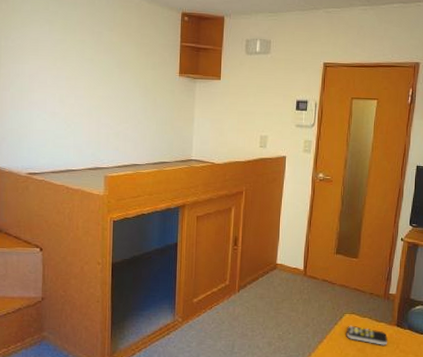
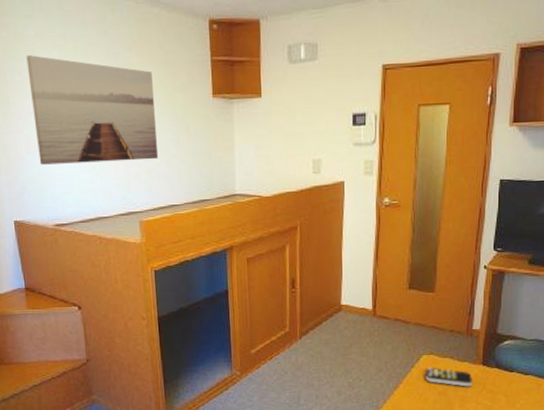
wall art: none [20,26,129,124] -> present [26,55,159,165]

